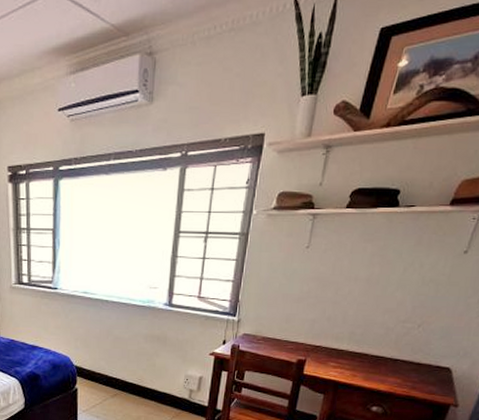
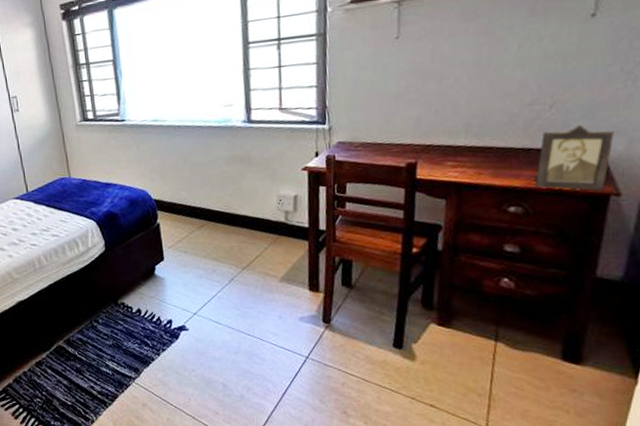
photo frame: none [395,344,464,401] -> present [534,125,616,191]

